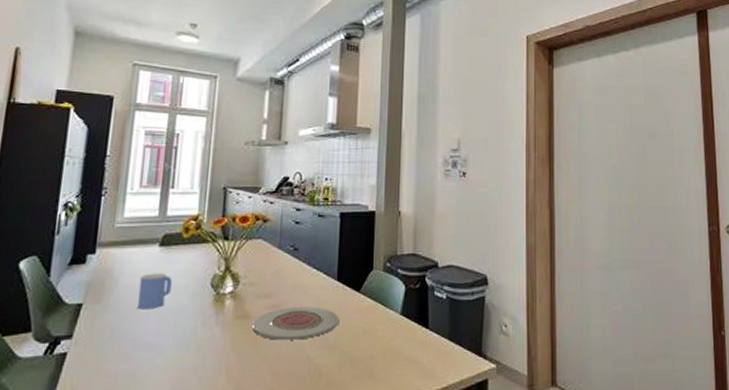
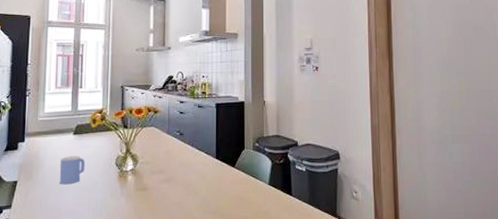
plate: present [251,307,340,340] -> none [149,180,219,207]

